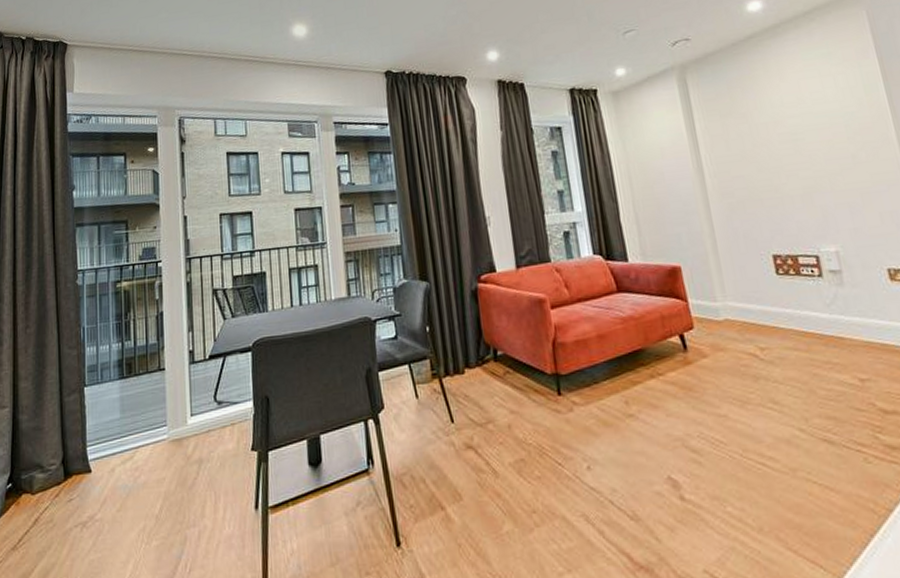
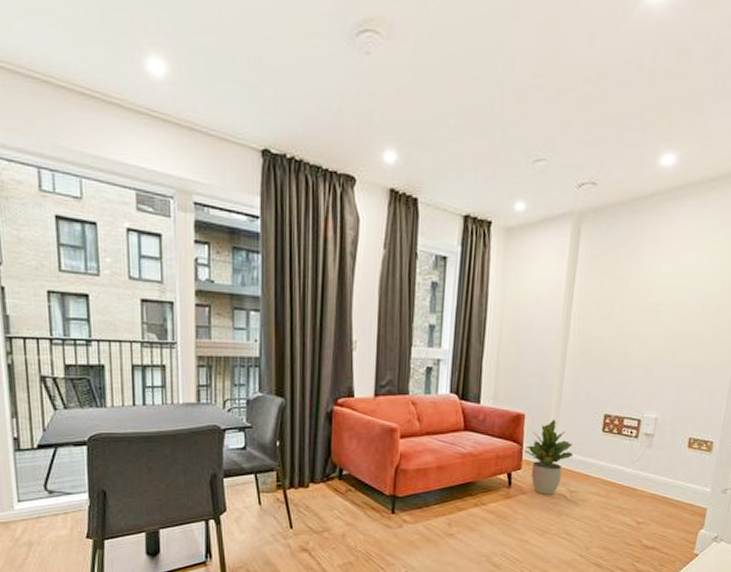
potted plant: none [691,268,751,356] -> present [524,420,574,495]

